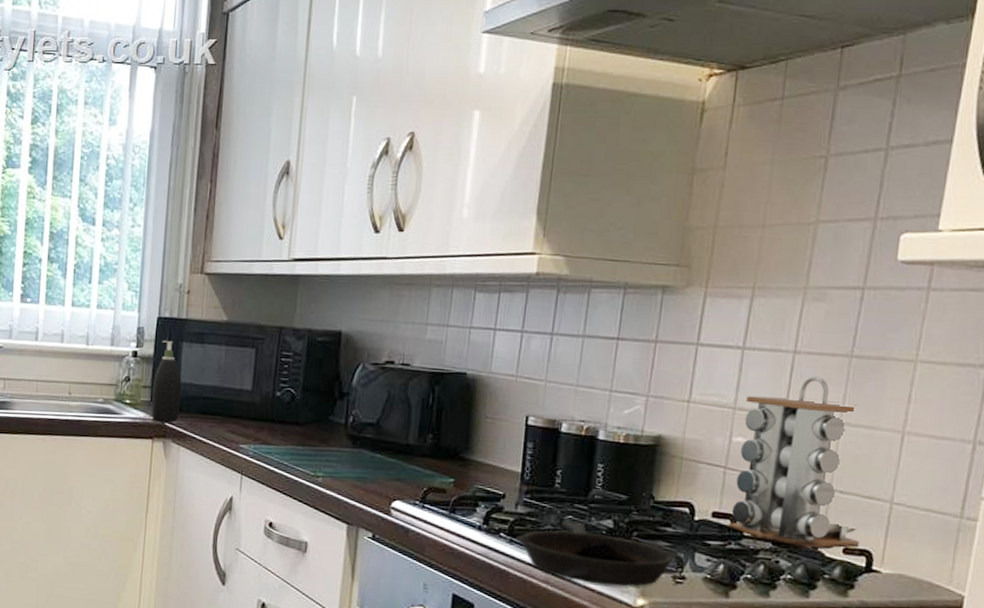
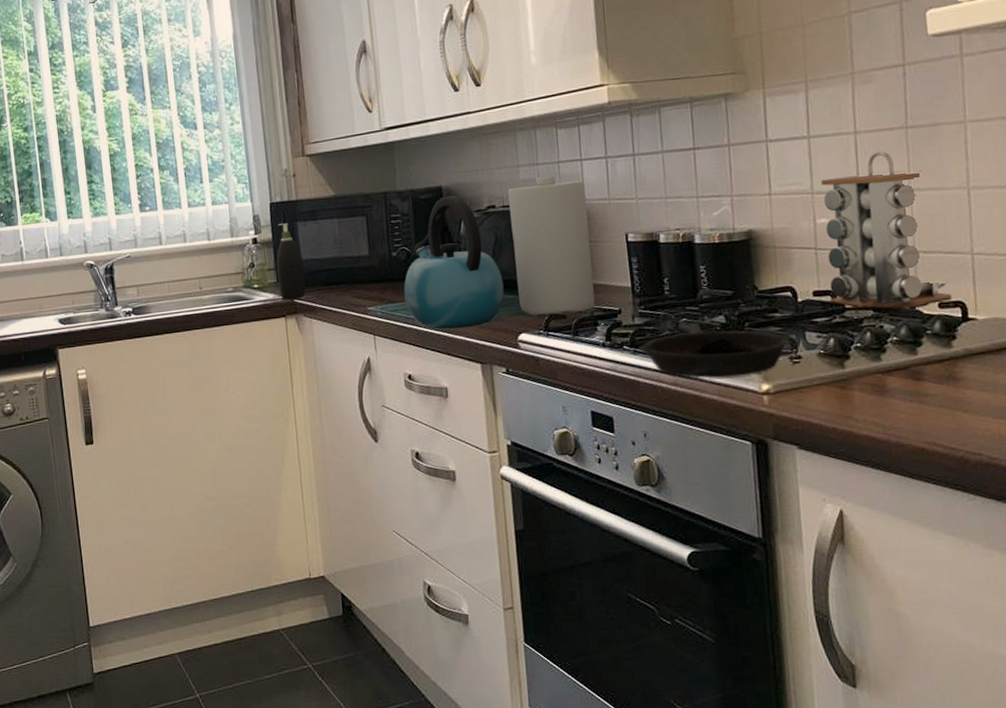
kettle: none [280,342,388,484] -> present [404,195,504,330]
paper towel holder: none [400,340,494,490] -> present [508,176,595,316]

